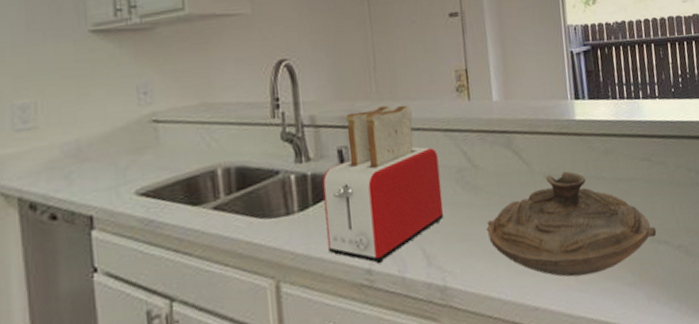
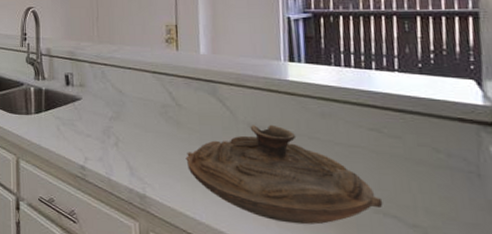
toaster: present [322,105,443,263] -> none [53,47,147,163]

